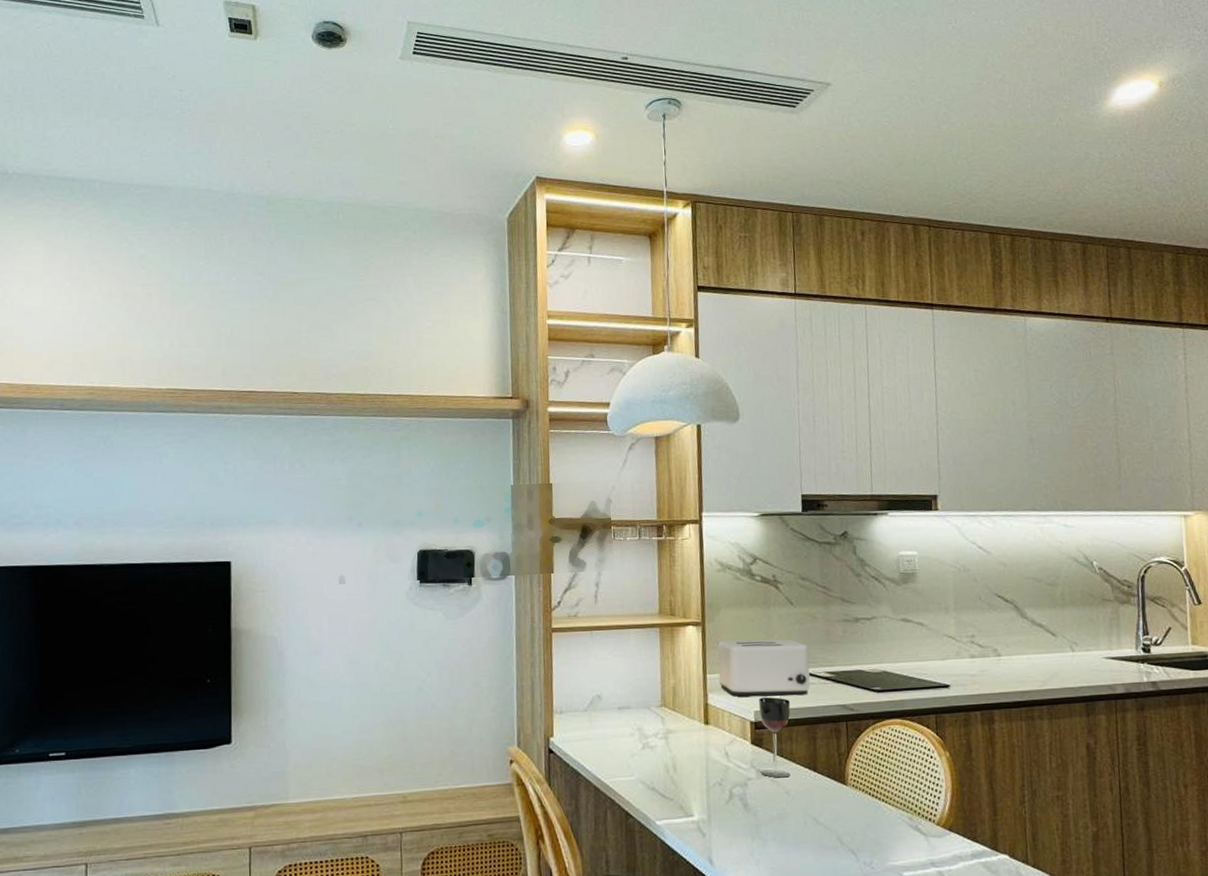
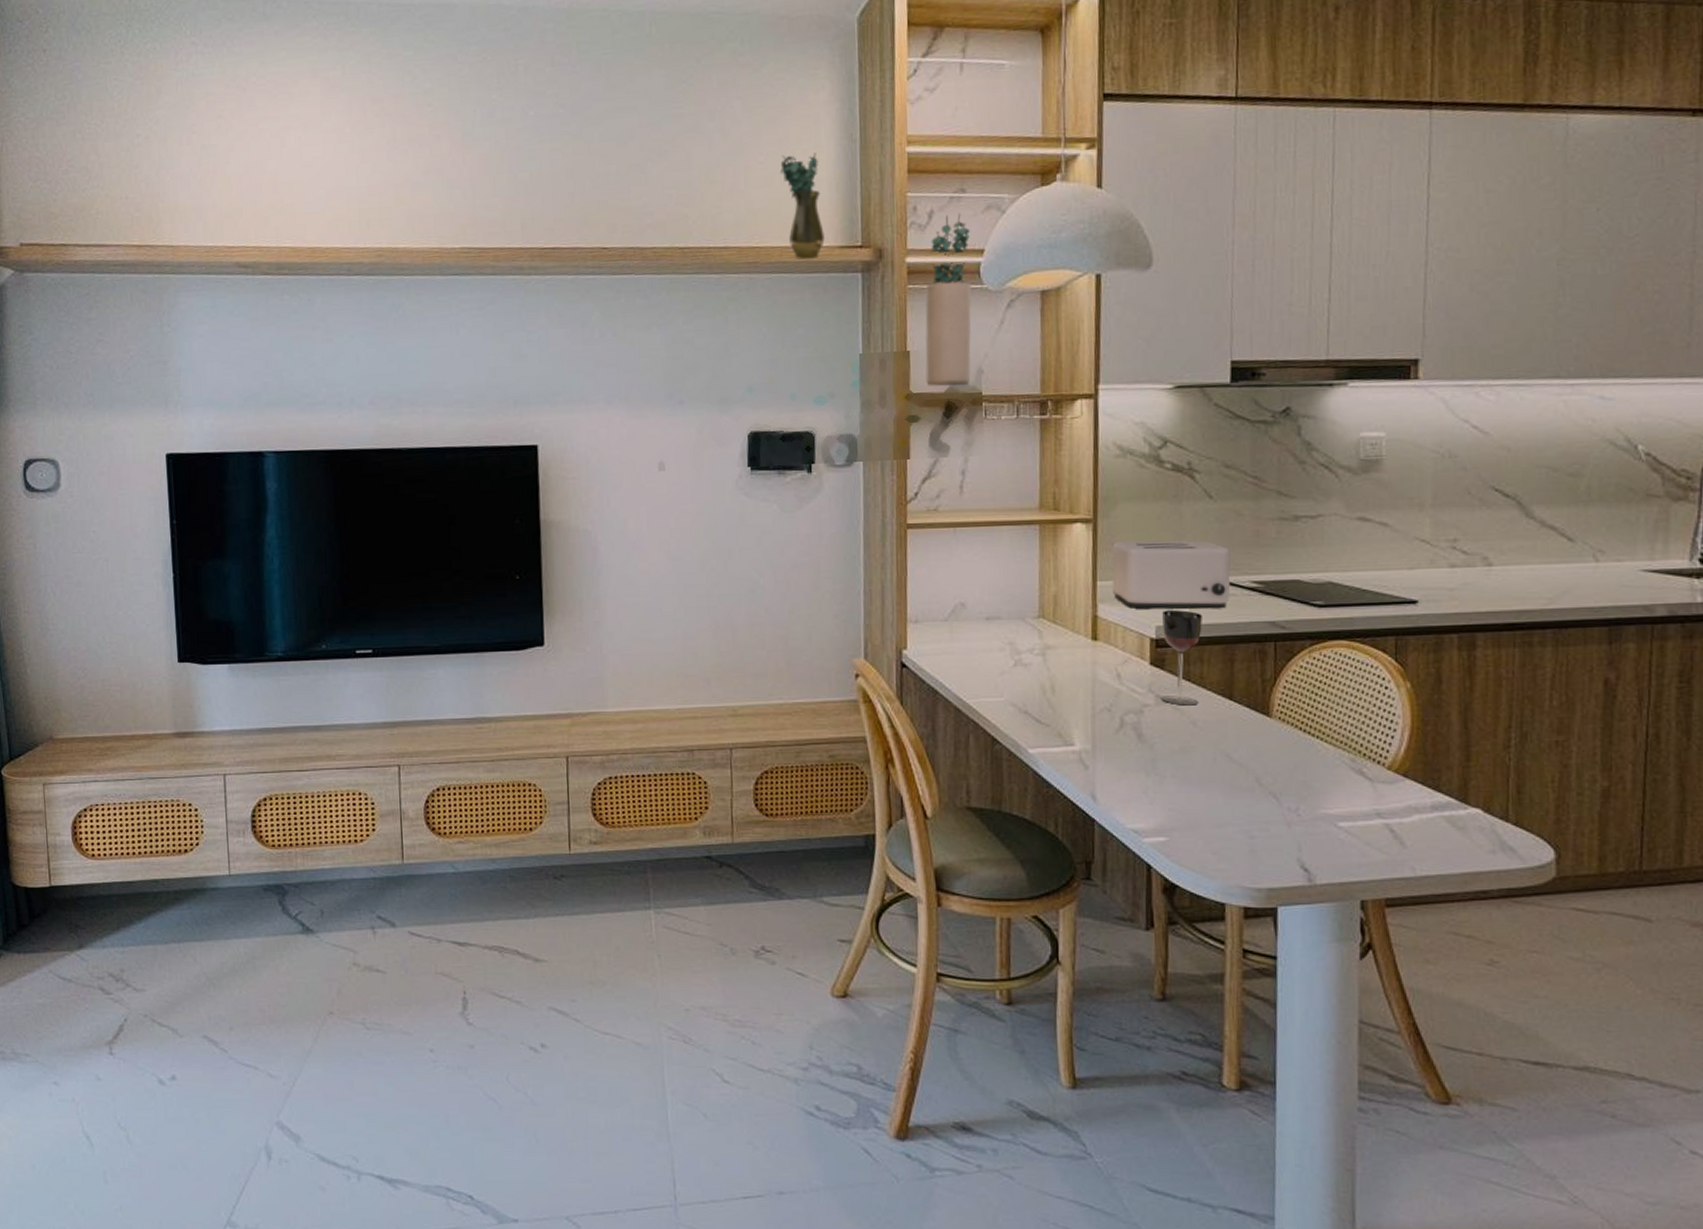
vase: none [445,321,483,407] -> present [780,153,826,260]
vase: none [564,374,602,513] -> present [925,214,972,386]

